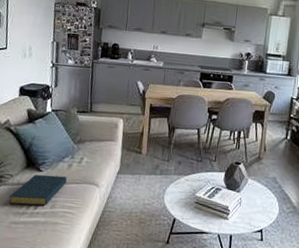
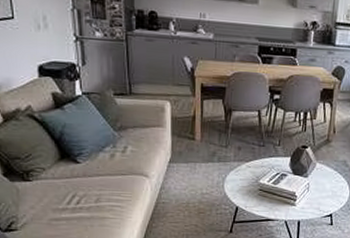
hardback book: present [9,174,67,206] -> none [45,166,110,201]

